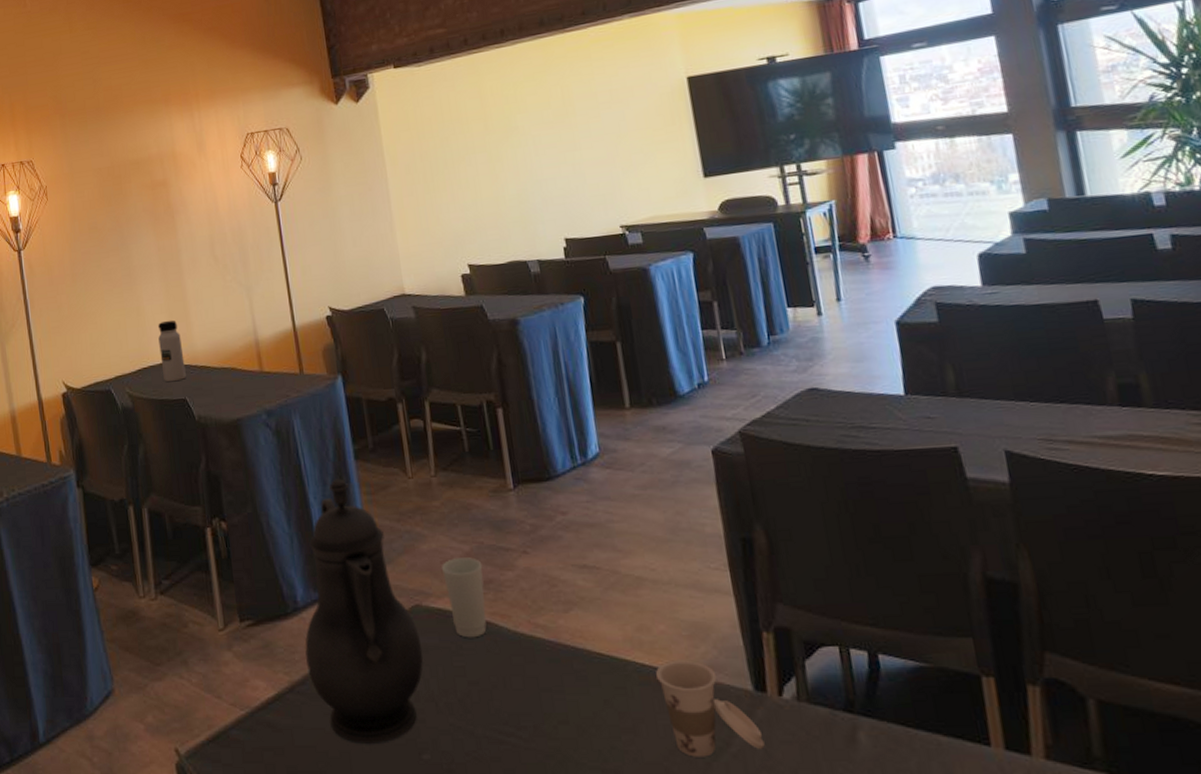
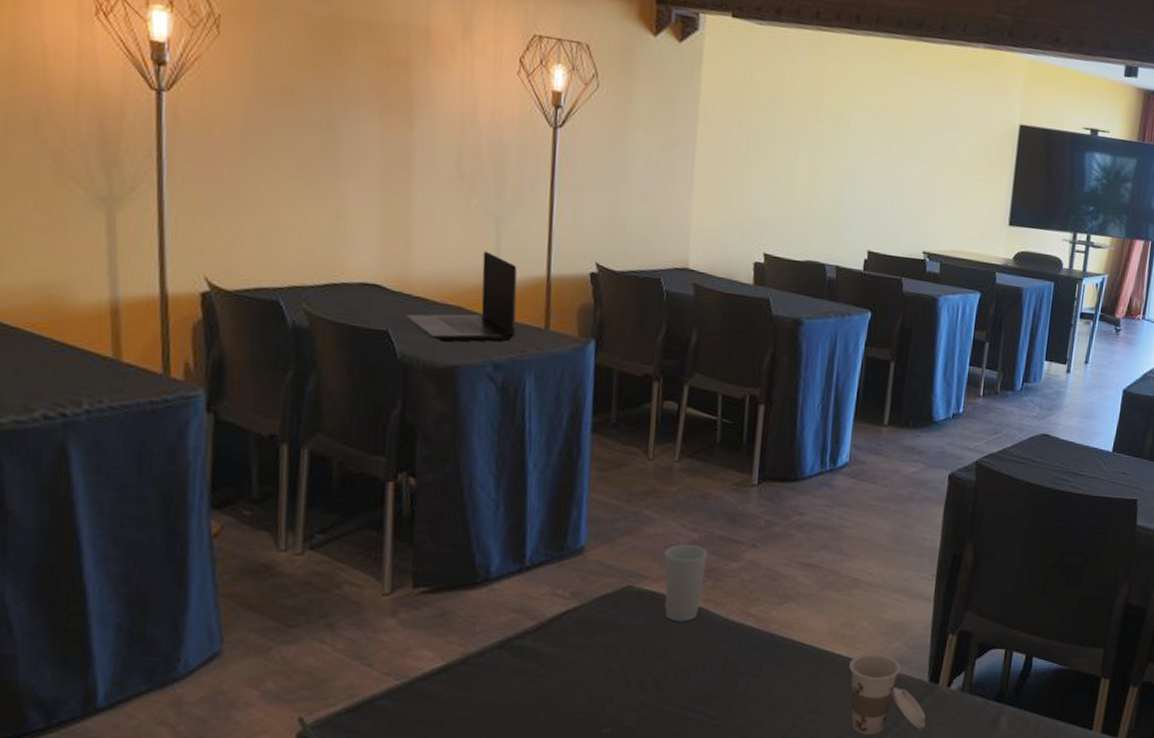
water bottle: present [158,320,186,382] -> none [360,232,395,309]
laptop computer: none [197,317,278,400] -> present [407,251,518,342]
coffeepot: present [305,478,424,744] -> none [488,449,626,717]

